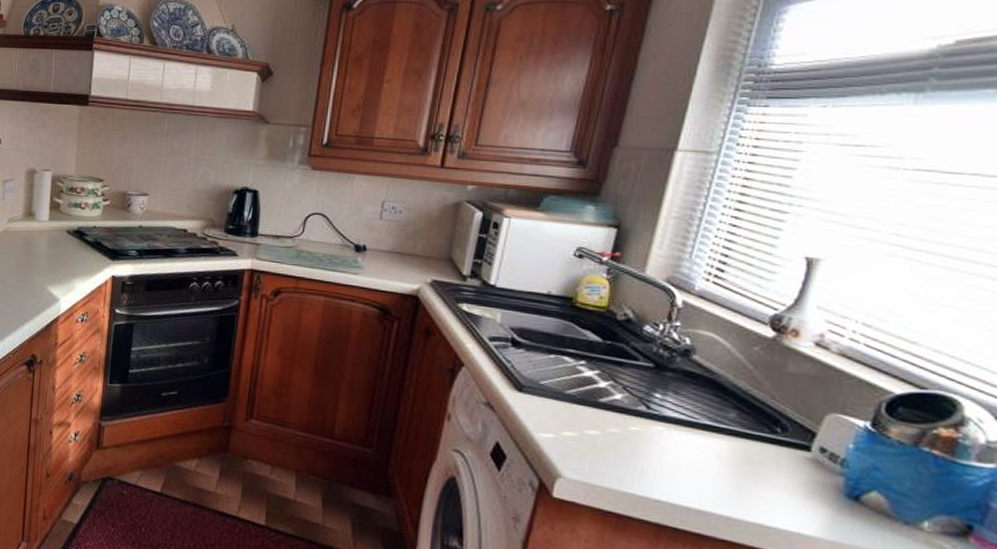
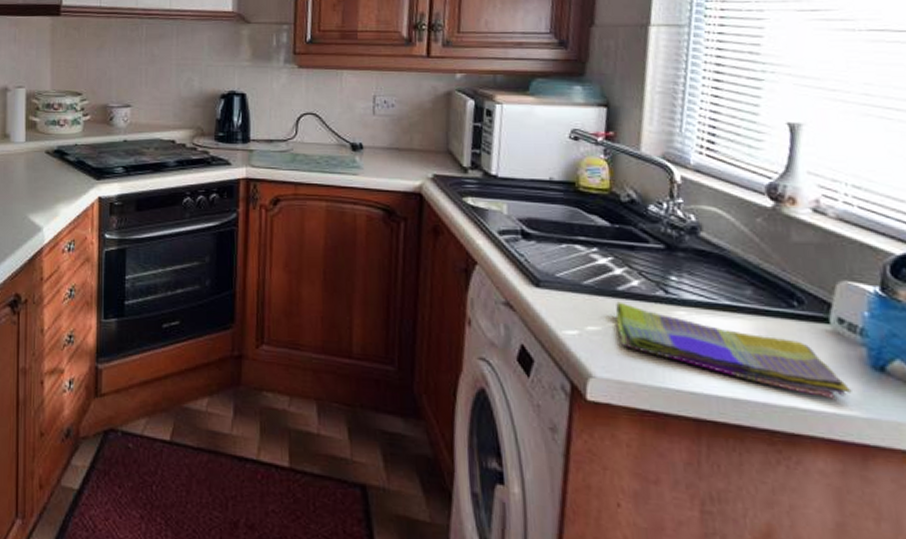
dish towel: none [594,412,821,521] -> present [616,301,852,399]

